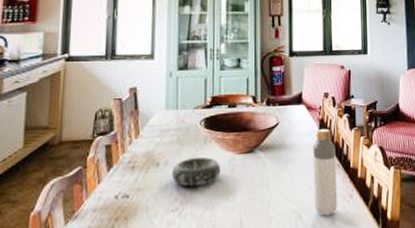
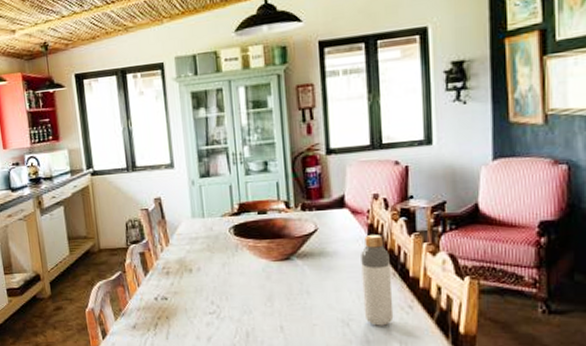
decorative bowl: present [172,157,221,187] -> none [205,264,256,292]

